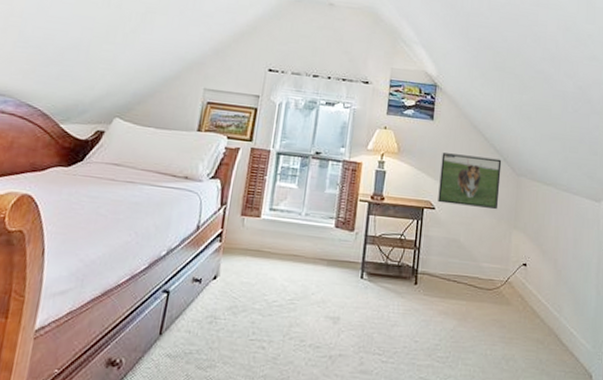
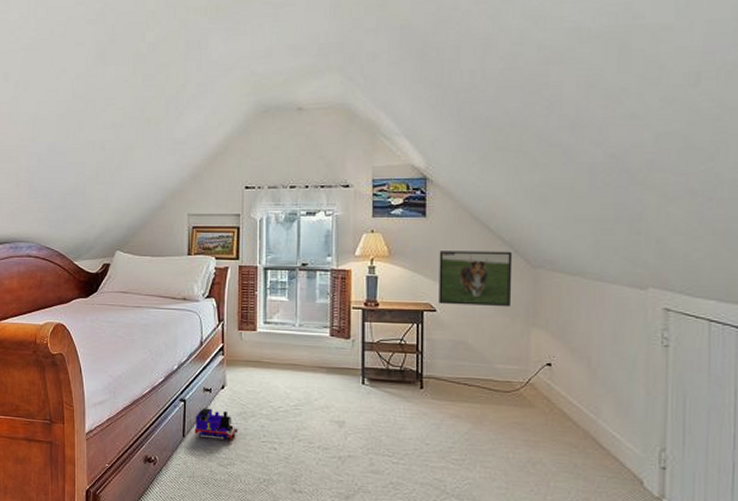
toy train: none [174,300,225,338] -> present [194,408,238,440]

